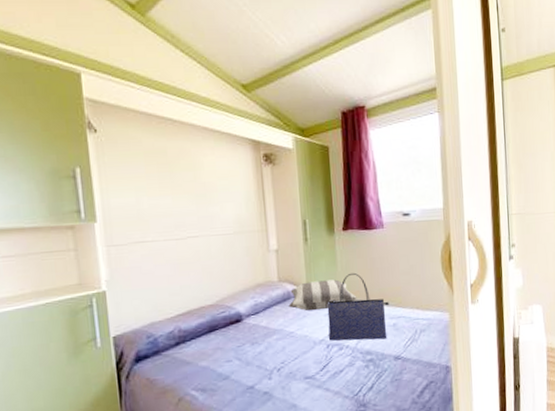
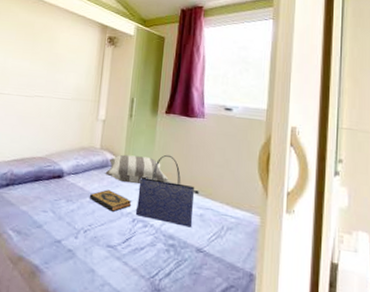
hardback book: none [275,322,323,343] -> present [89,189,132,212]

